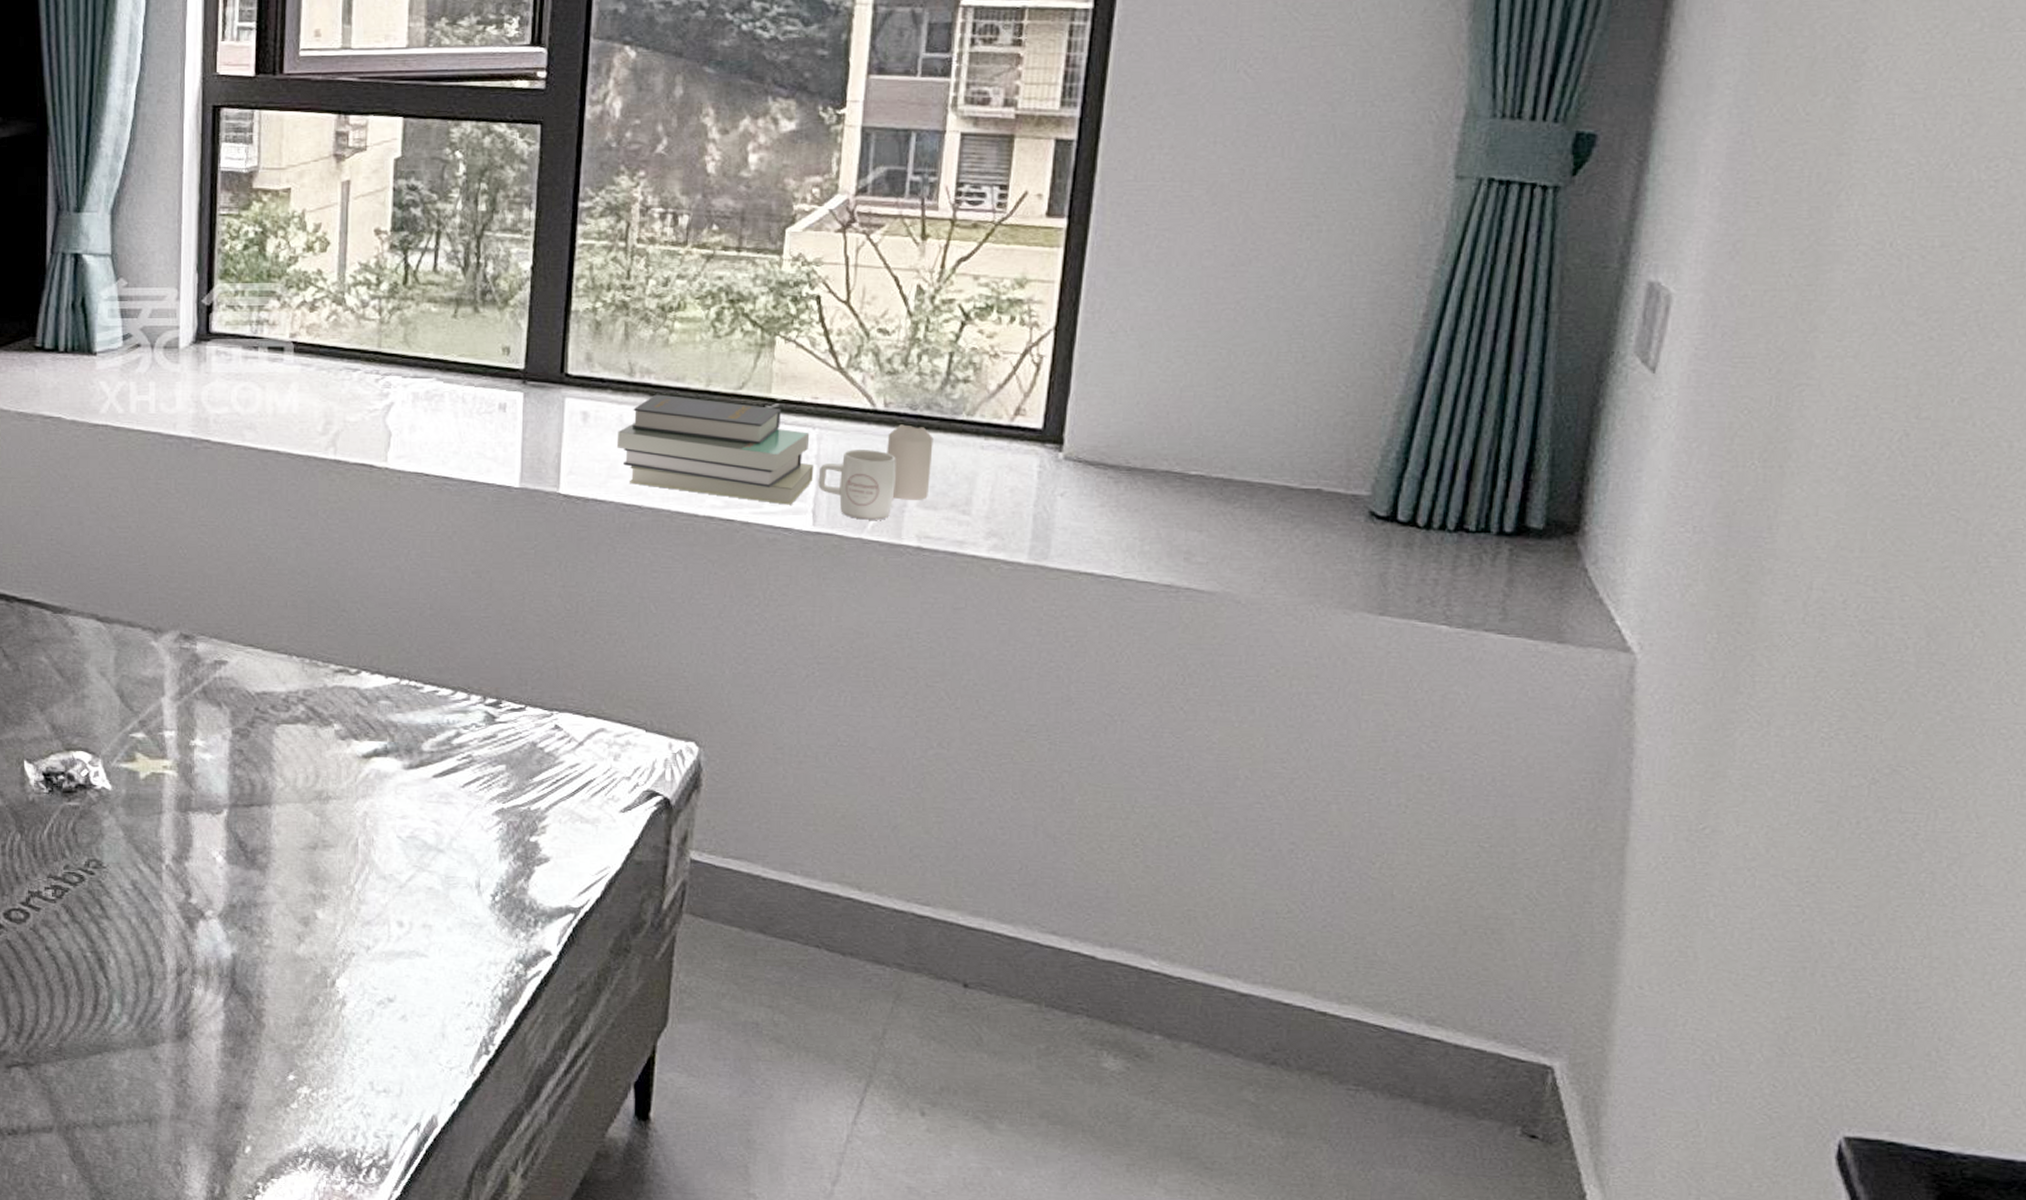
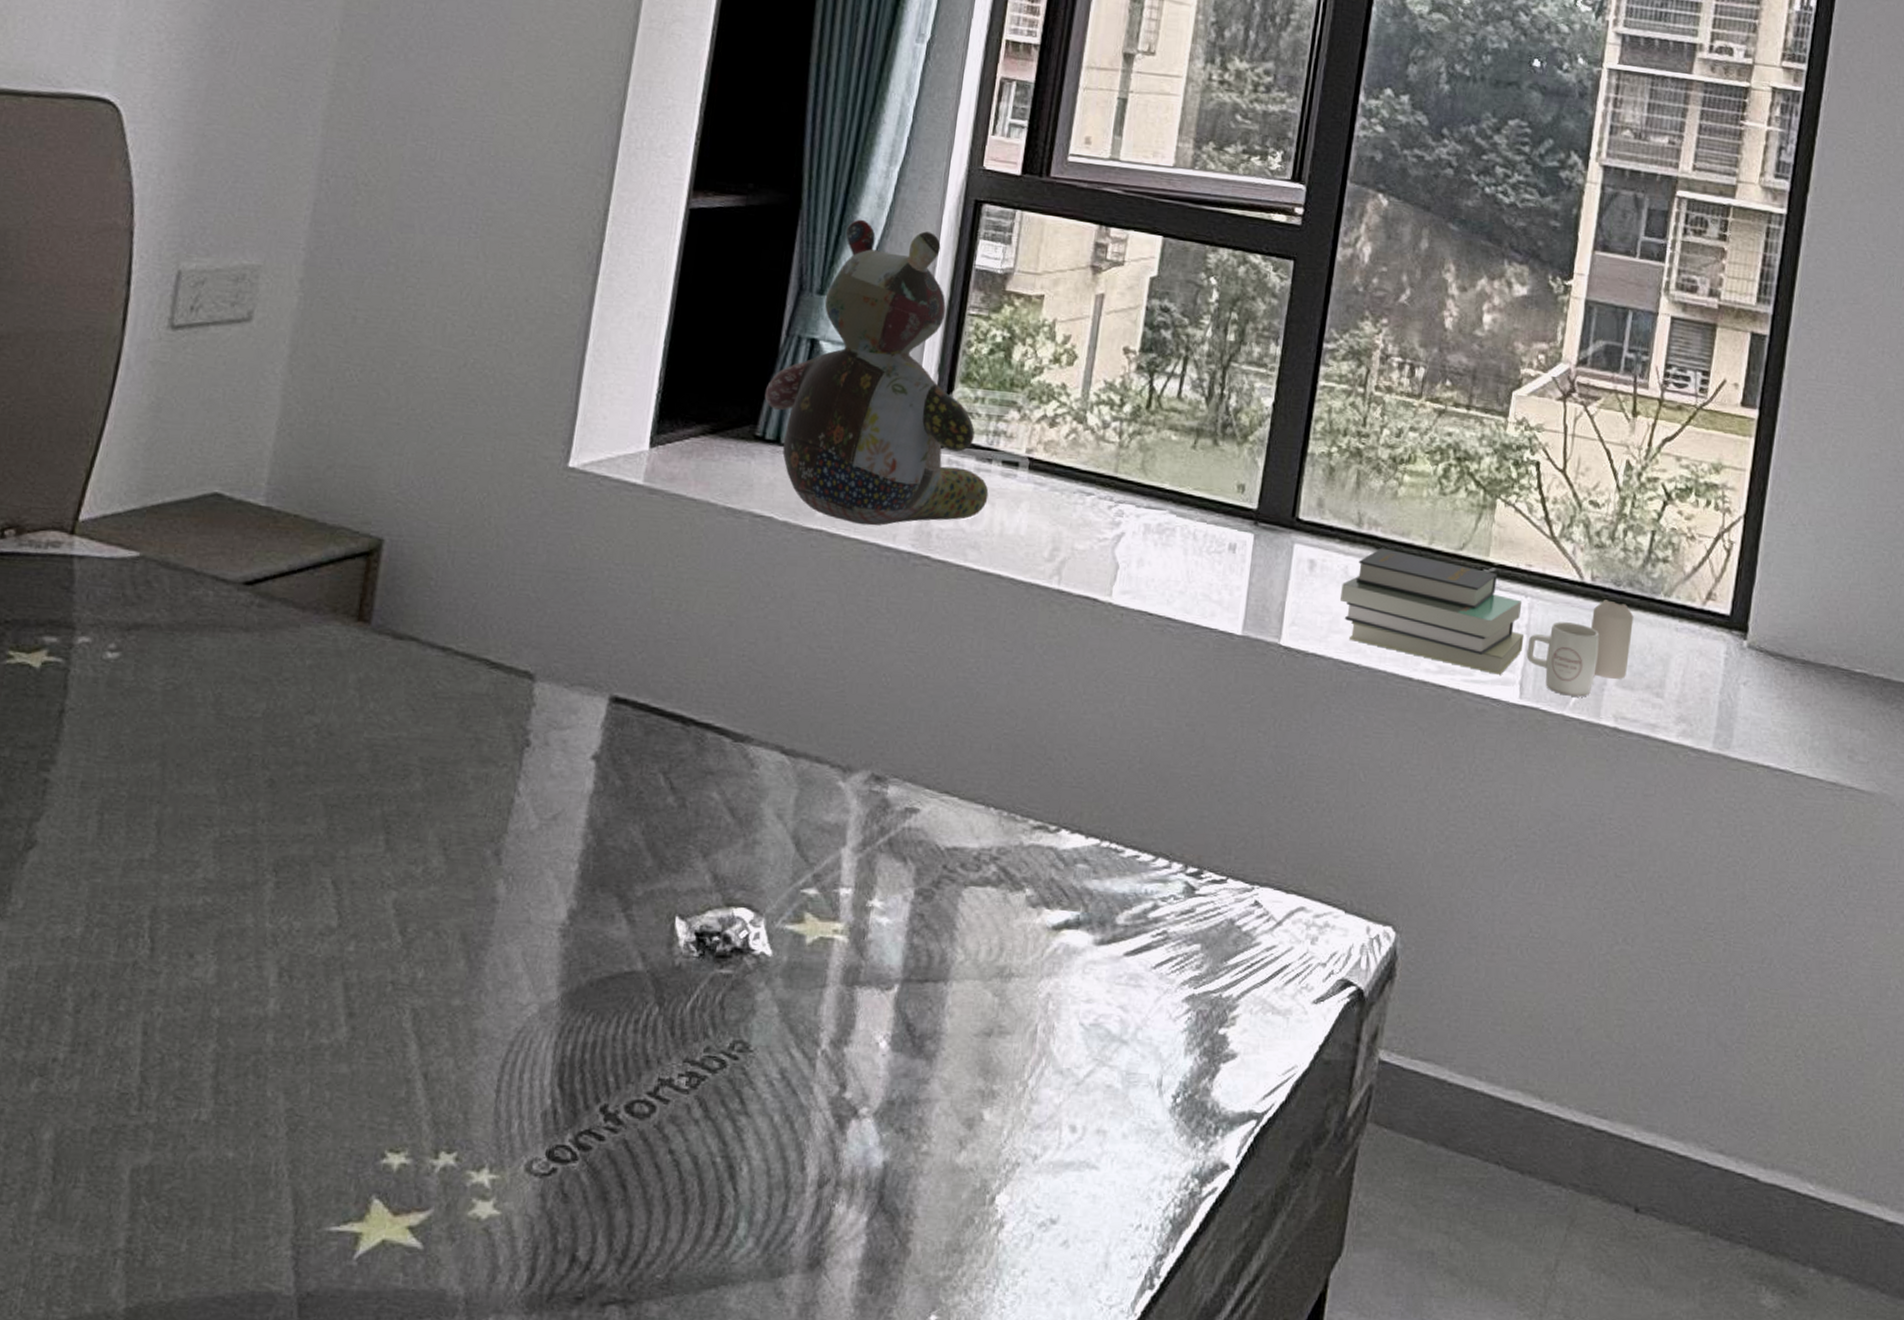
stuffed bear: none [39,138,258,417] -> present [764,219,989,526]

